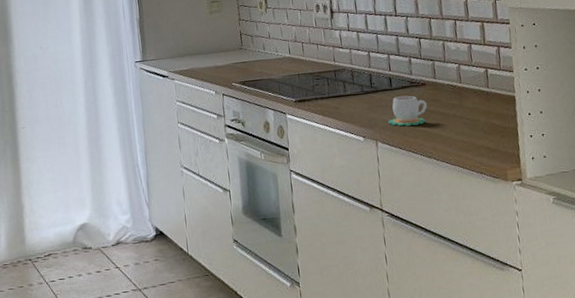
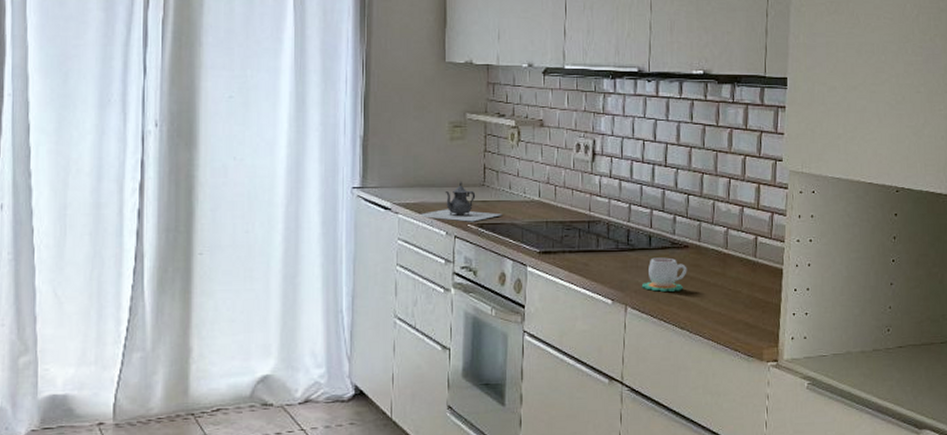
teapot: none [191,47,261,81] -> present [419,181,503,222]

